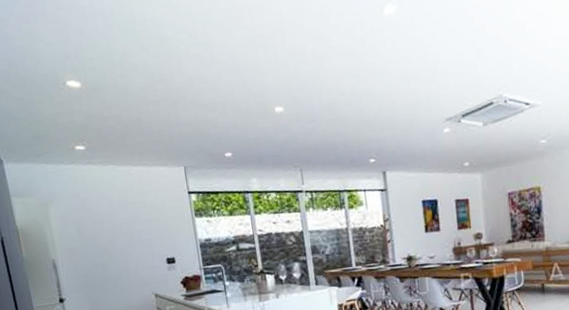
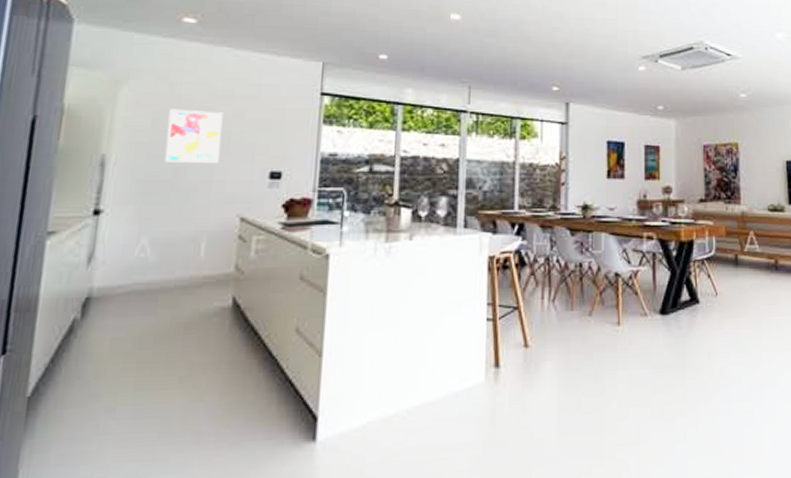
wall art: none [86,218,130,260] -> present [164,108,223,164]

